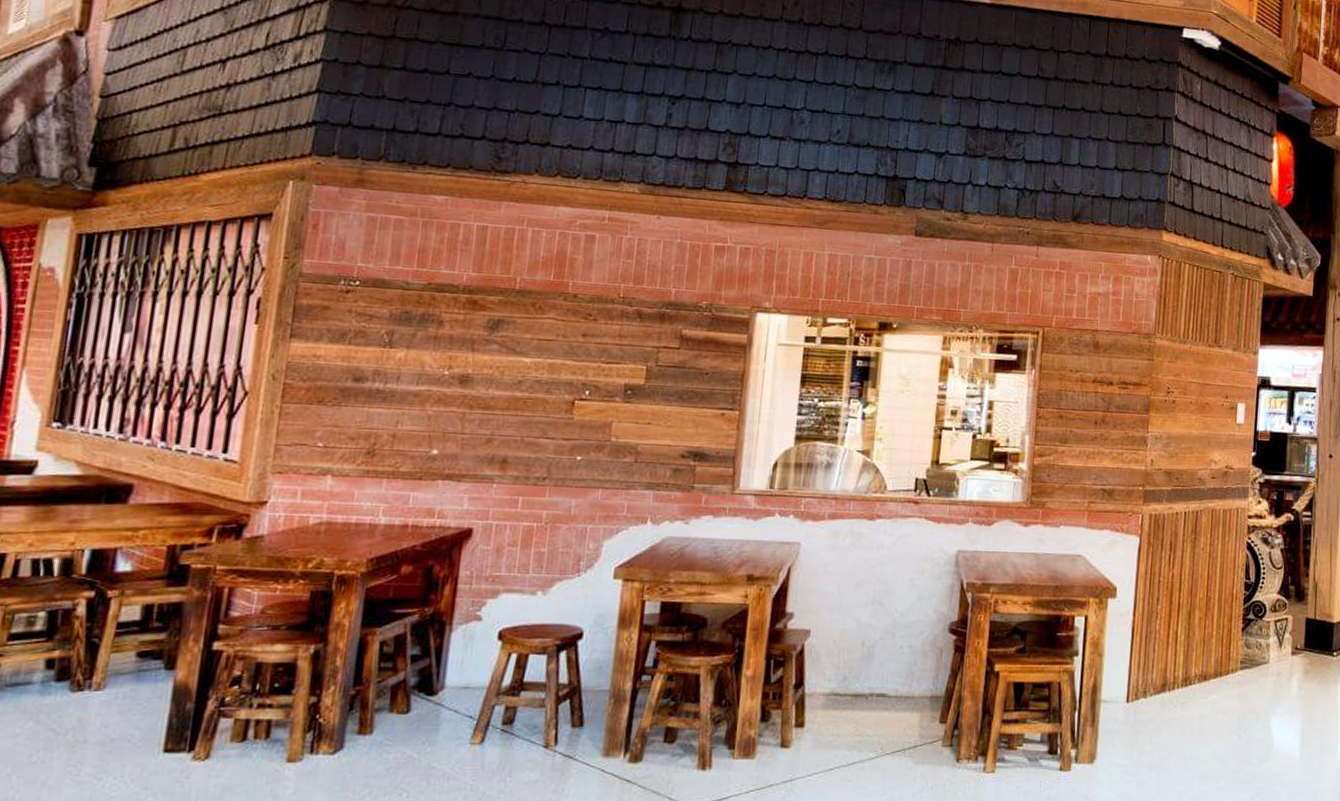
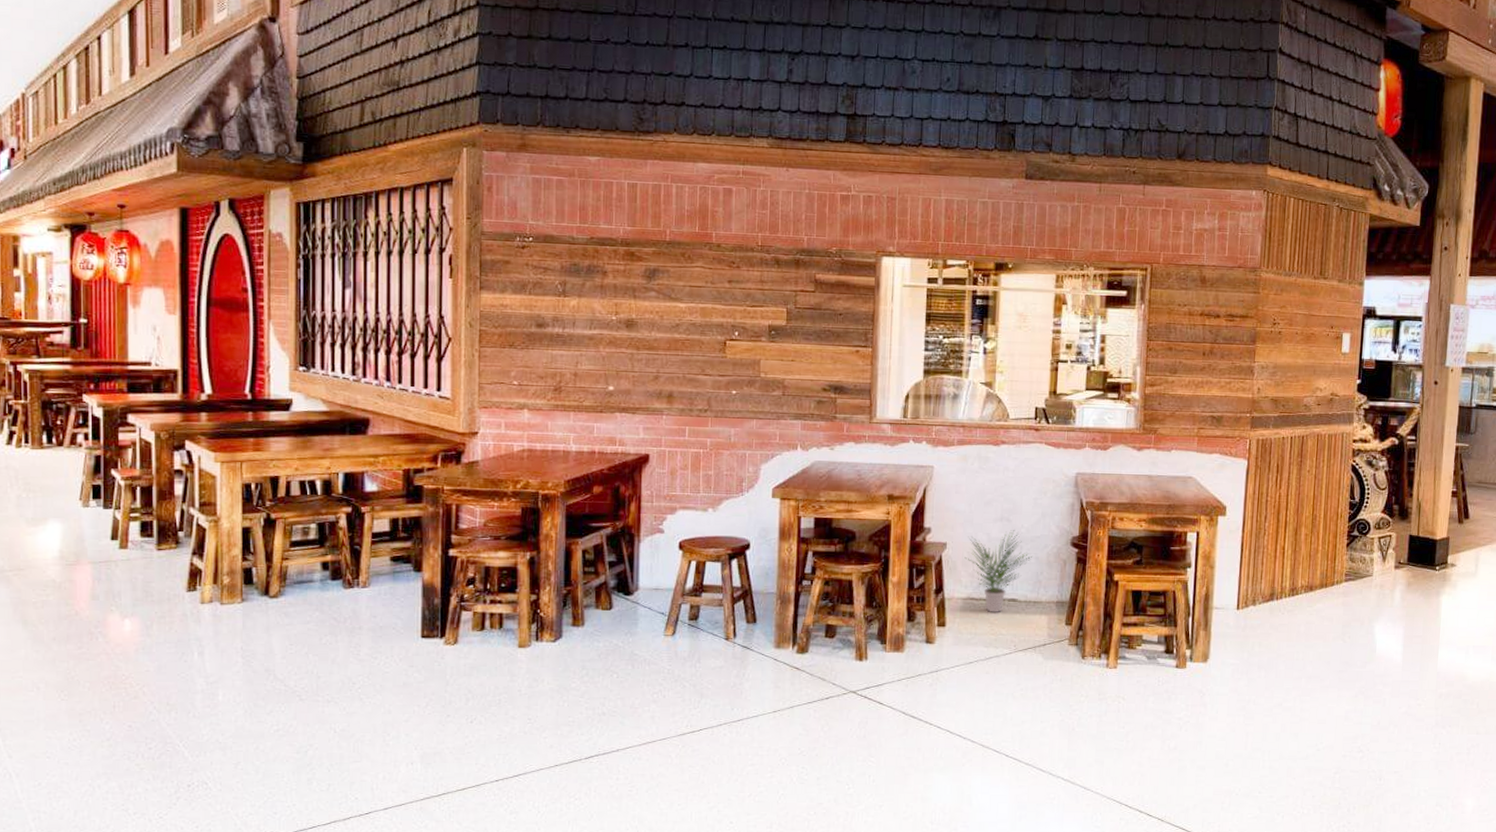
potted plant: none [830,615,907,710] -> present [964,530,1033,612]

